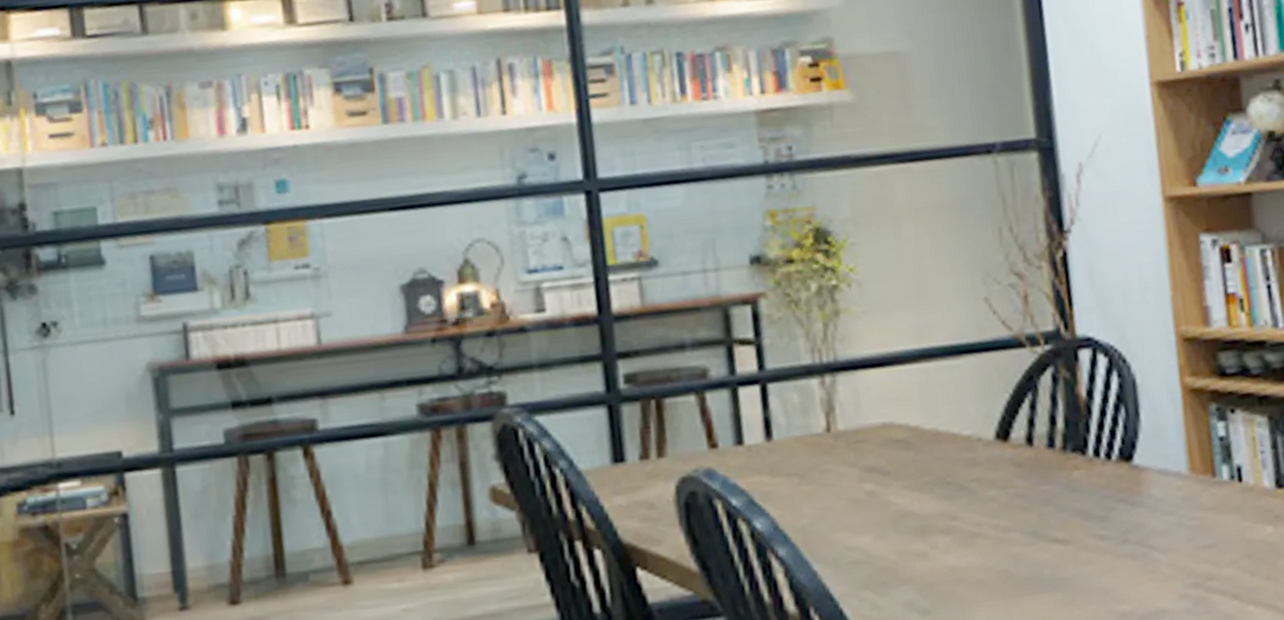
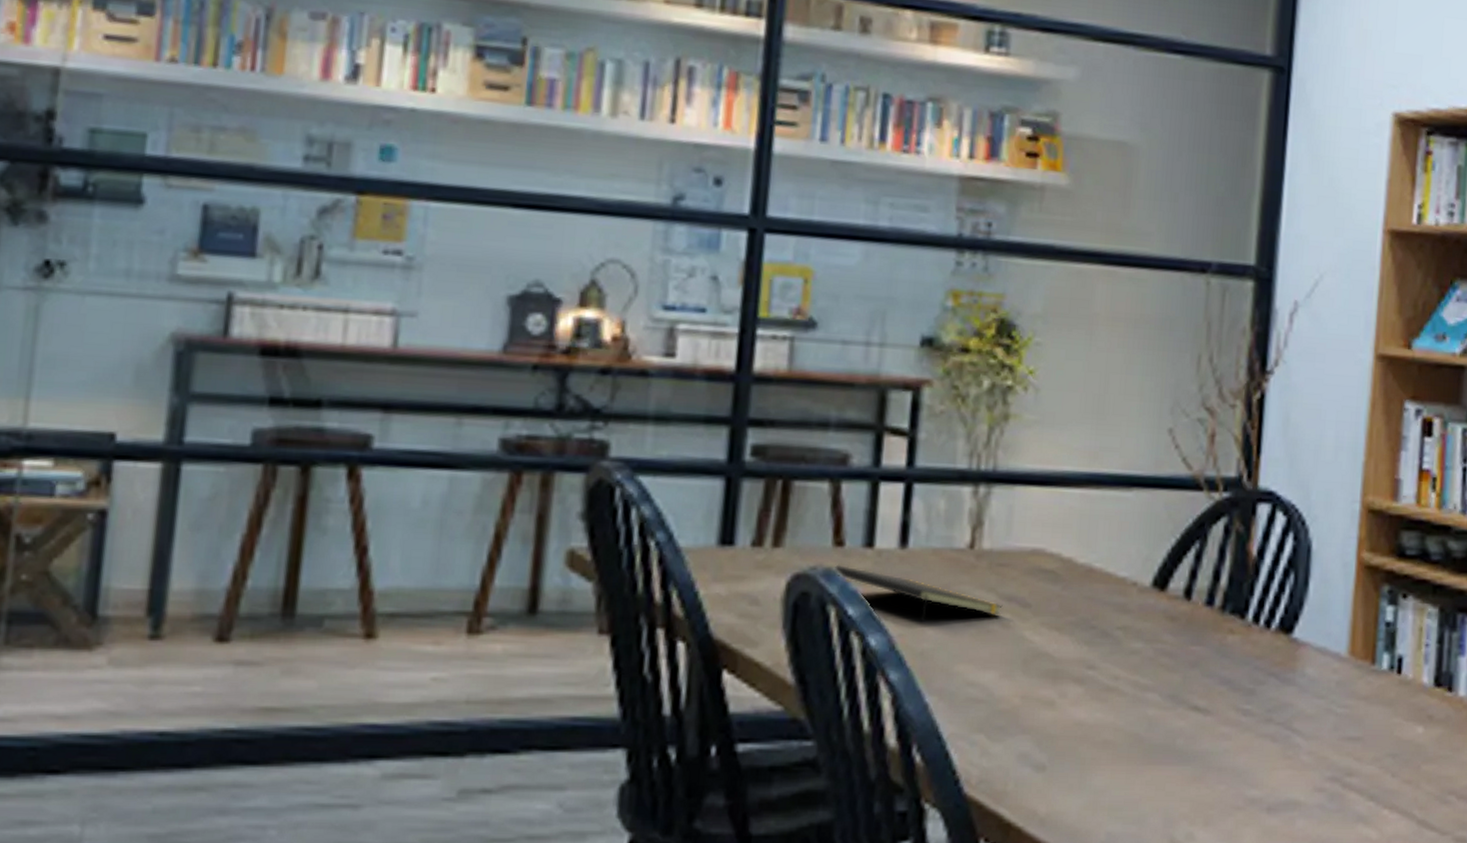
notepad: none [713,463,865,502] -> present [833,564,1003,622]

